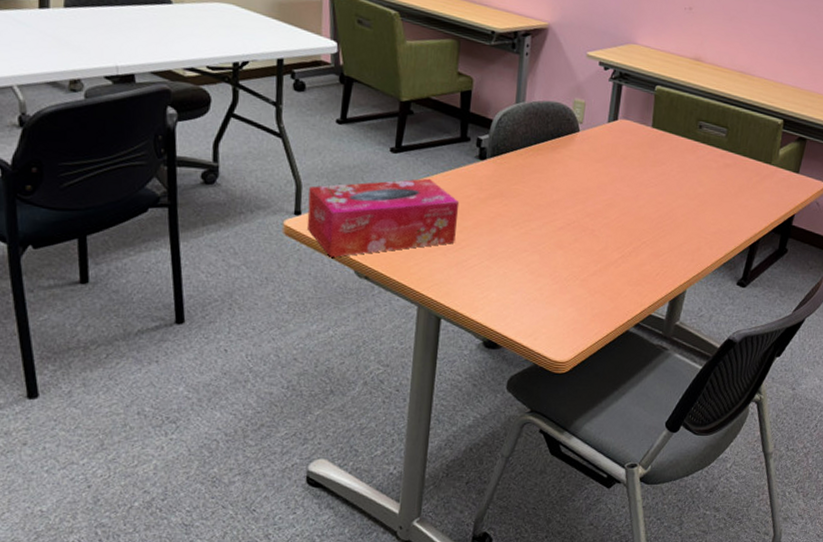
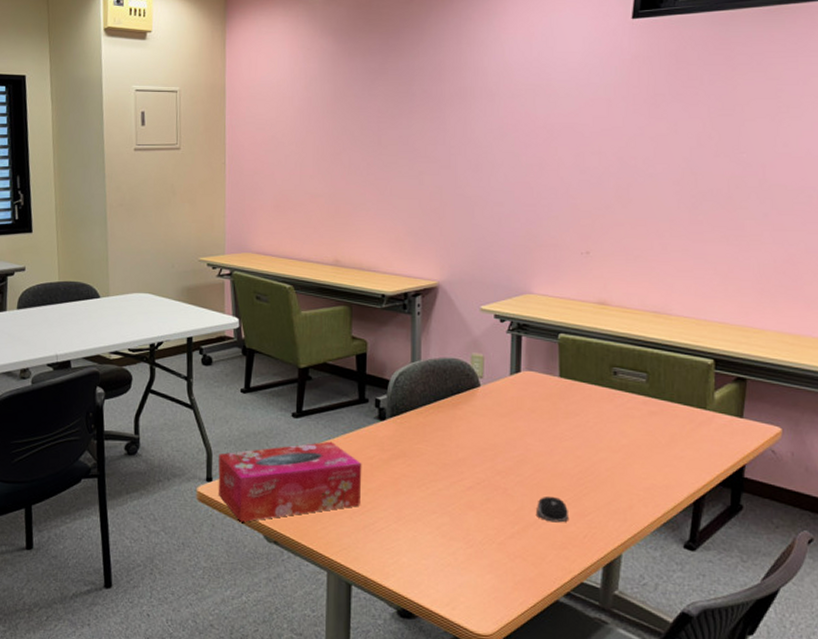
computer mouse: none [618,237,646,262] -> present [537,496,568,523]

